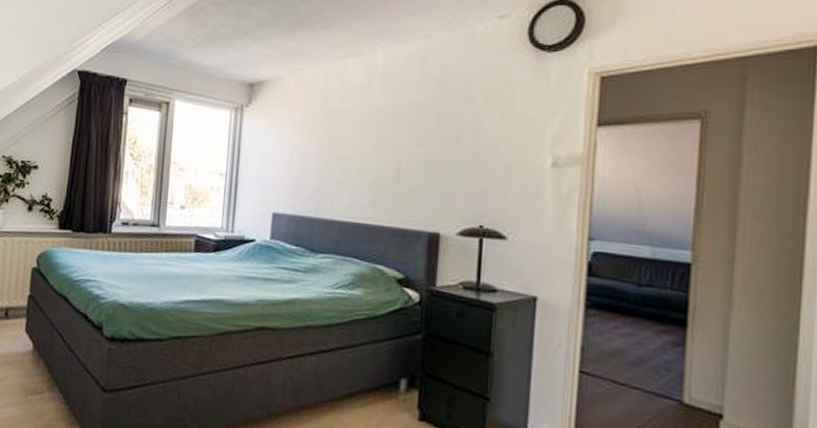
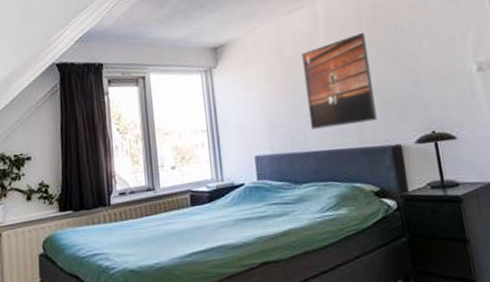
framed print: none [340,96,427,201] -> present [301,32,377,130]

